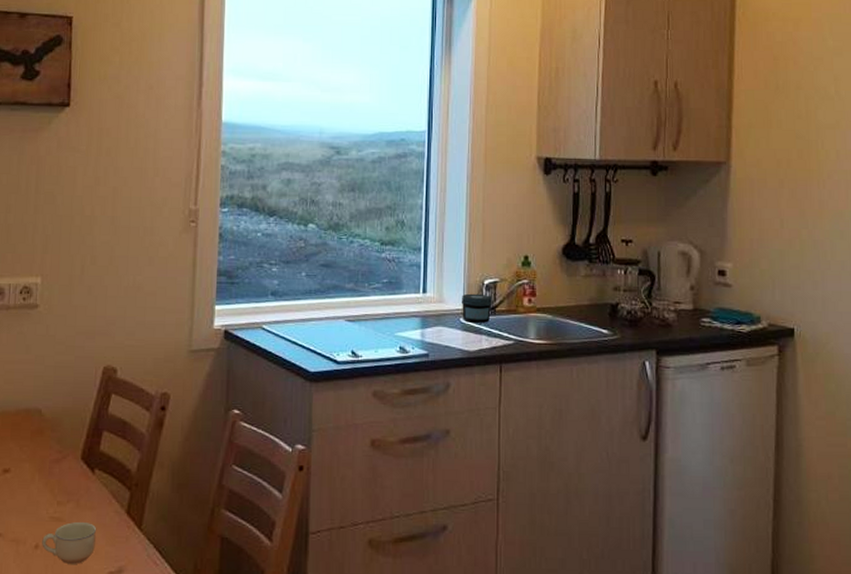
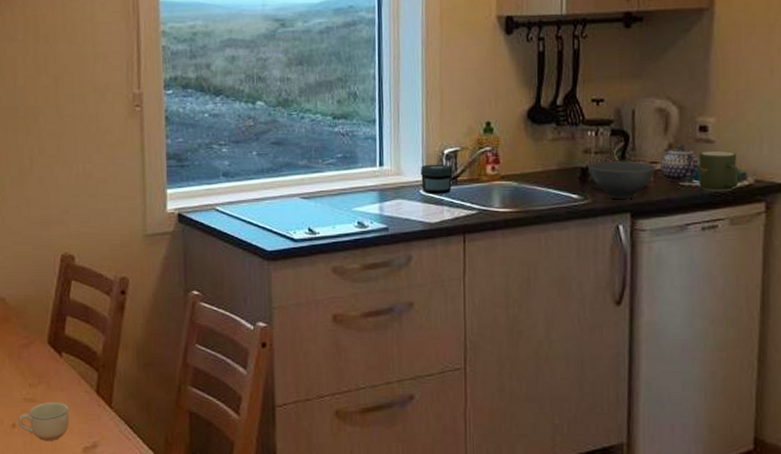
bowl: none [616,299,680,337] -> present [587,161,656,200]
teapot: none [683,287,719,323] -> present [661,144,700,182]
mug: none [718,294,754,334] -> present [699,150,739,192]

